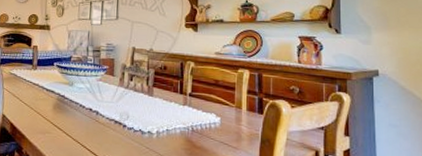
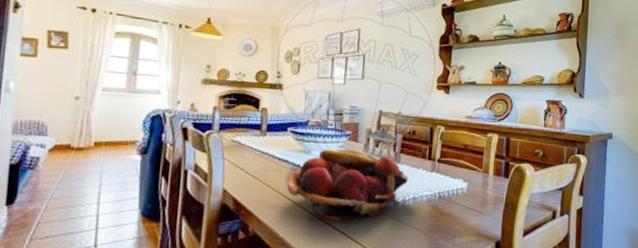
fruit basket: none [53,81,161,148] -> present [286,149,408,221]

